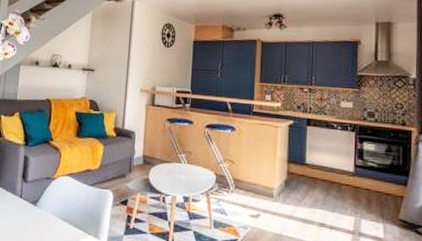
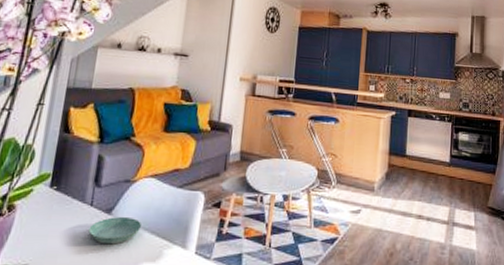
saucer: none [19,208,62,231] -> present [88,217,143,245]

